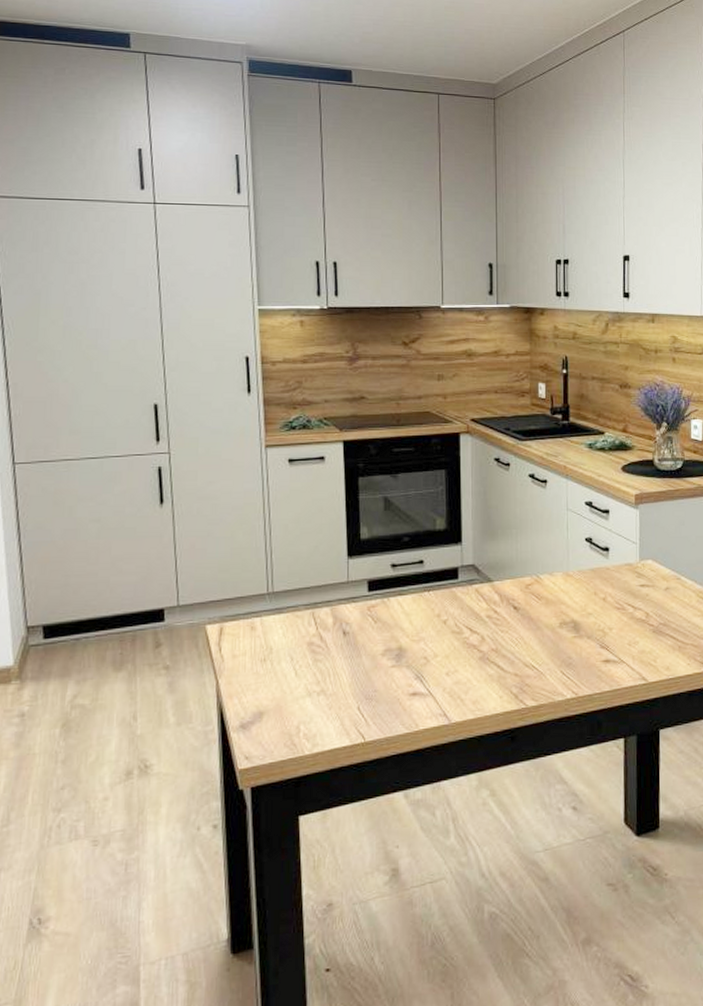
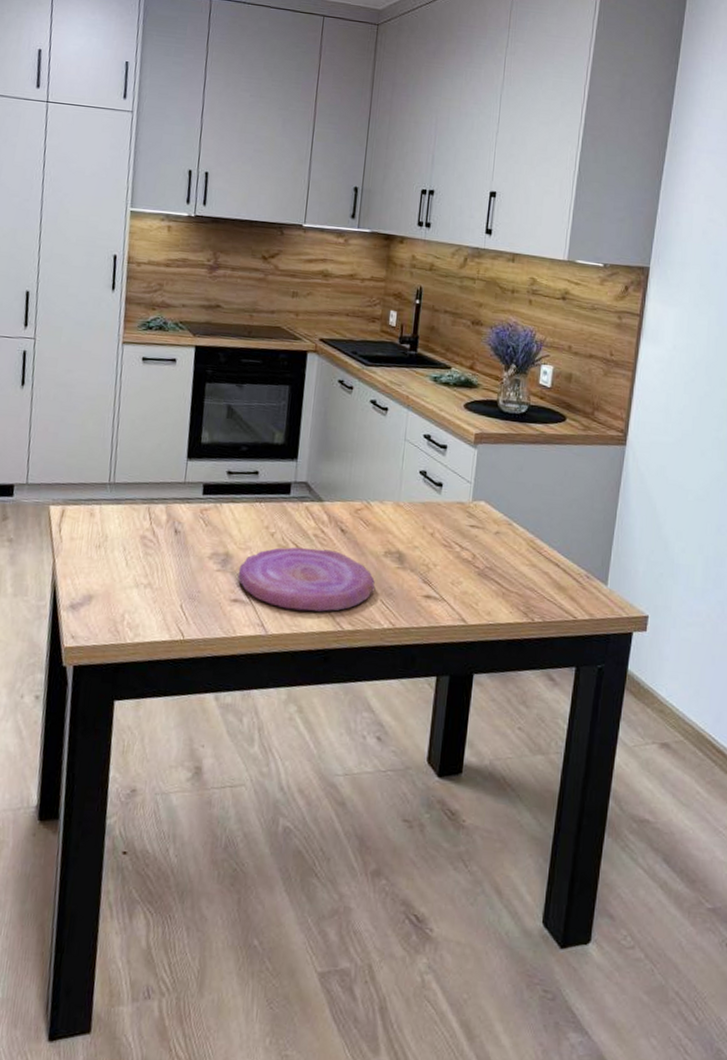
plate: none [414,629,555,695] -> present [237,546,376,612]

